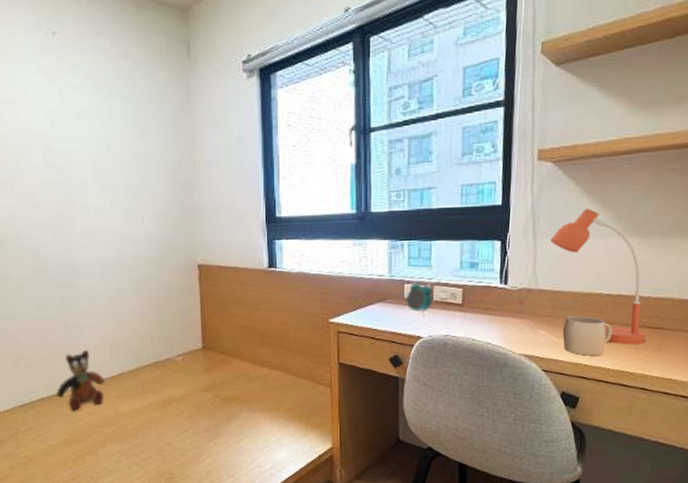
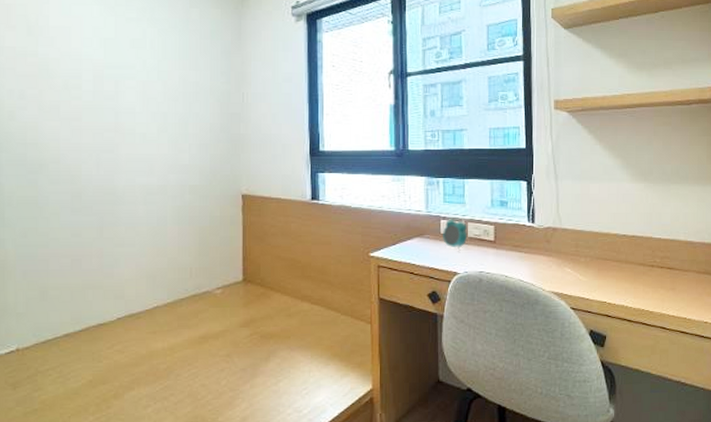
stuffed animal: present [56,349,106,411] -> none [84,280,139,348]
desk lamp: present [549,209,646,345] -> none [569,155,661,284]
mug: present [562,316,613,356] -> none [586,255,631,294]

